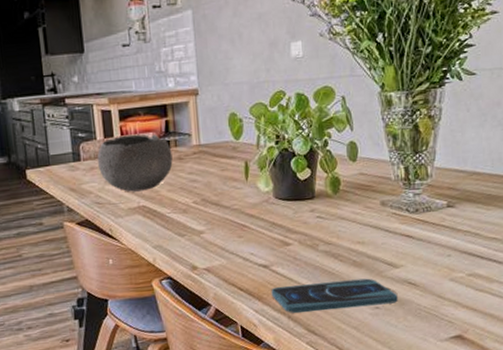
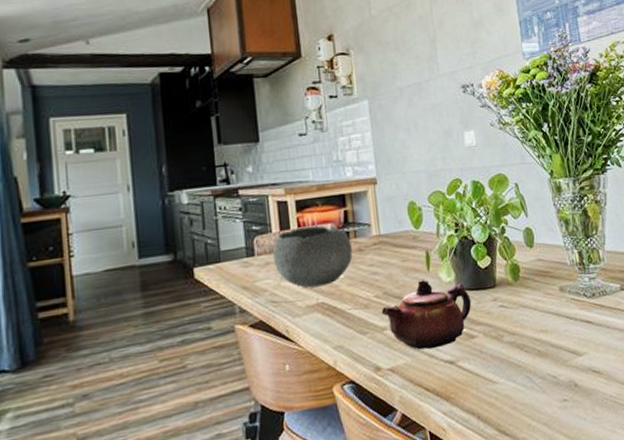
teapot: none [199,189,289,254] -> present [381,280,472,350]
smartphone: present [271,278,398,313] -> none [458,368,585,413]

